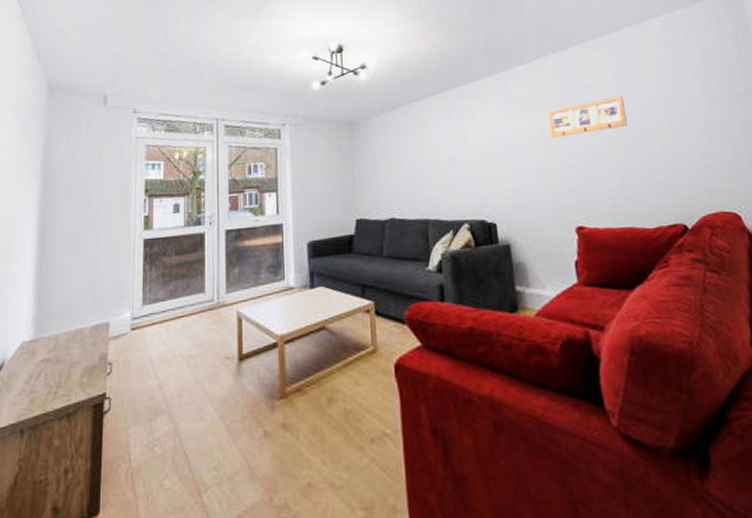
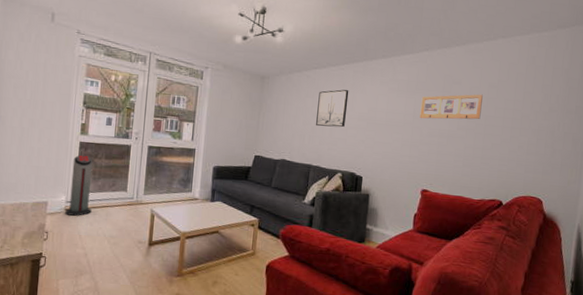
air purifier: none [131,254,163,336] -> present [65,154,93,216]
wall art: none [421,120,460,170] -> present [315,89,349,128]

